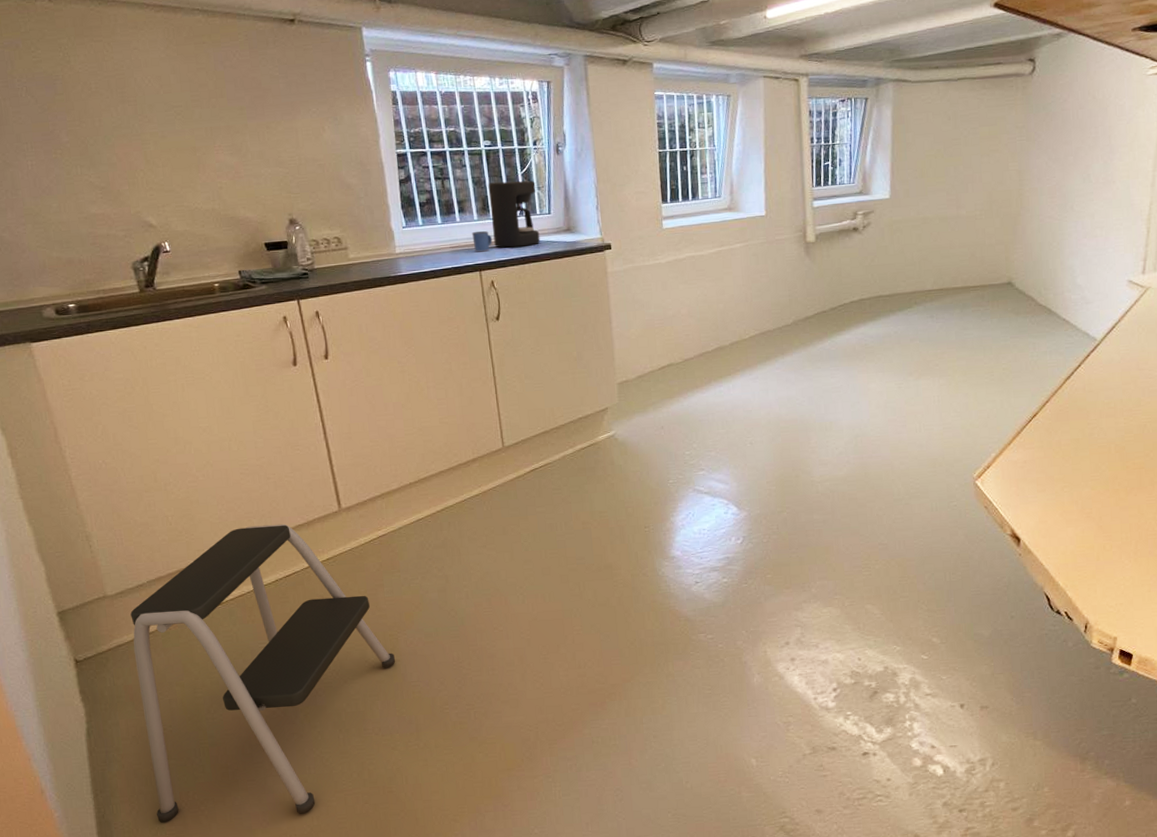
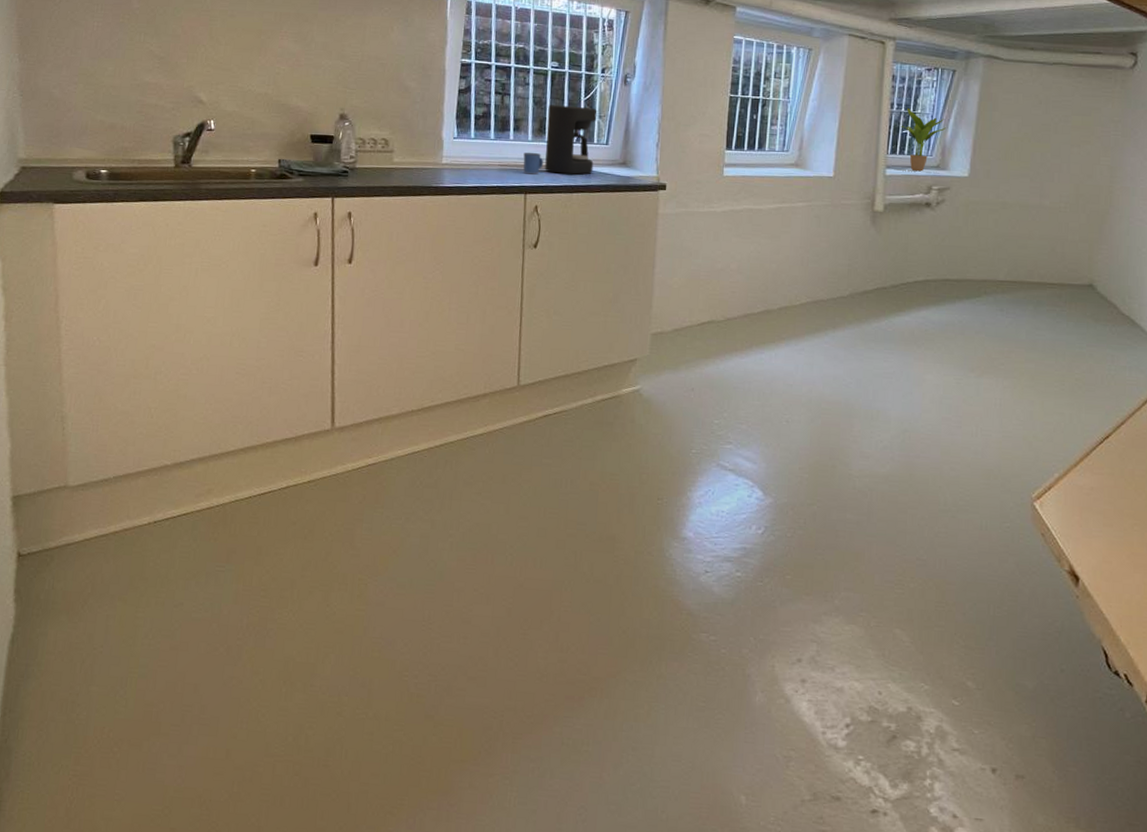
step stool: present [130,523,396,823] -> none [64,432,361,776]
potted plant: none [821,140,864,200] -> present [899,107,946,172]

